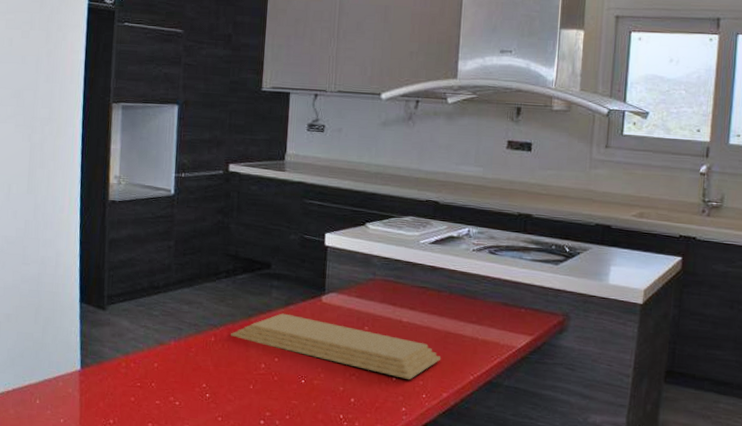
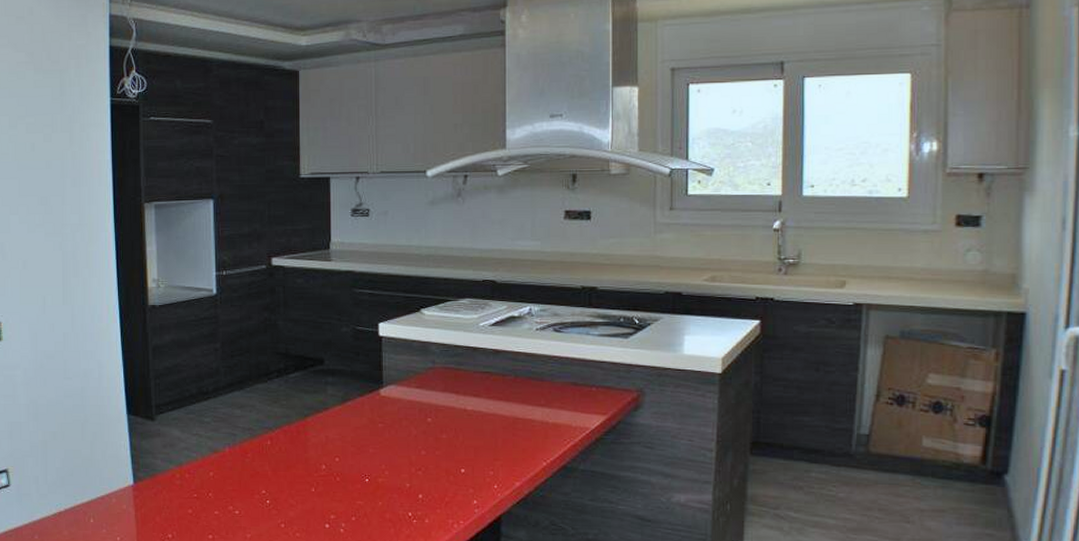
cutting board: present [231,313,442,379] -> none [287,410,511,470]

